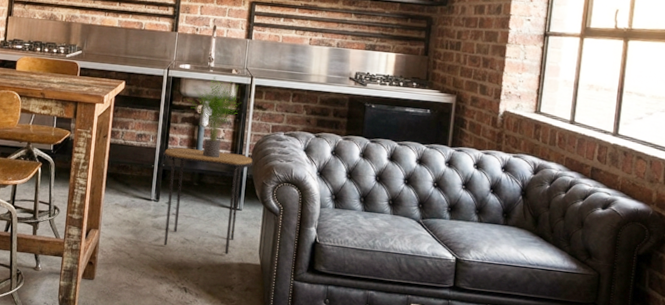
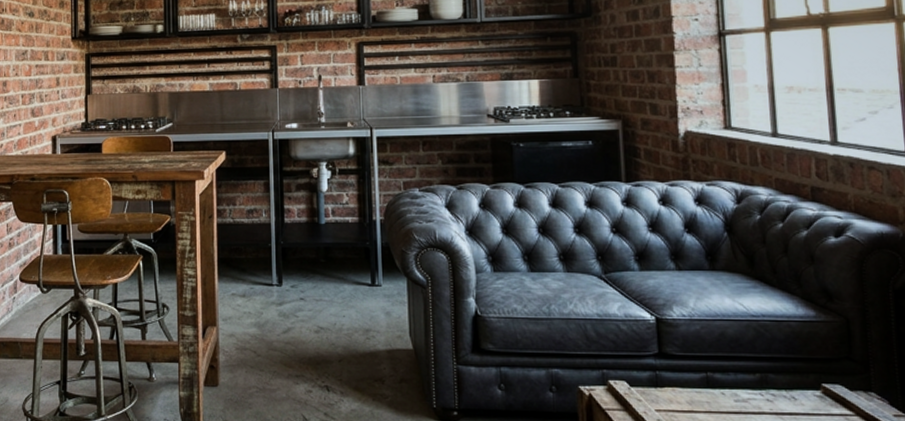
side table: present [163,147,254,255] -> none [280,220,389,341]
potted plant: present [186,76,240,158] -> none [298,132,361,228]

